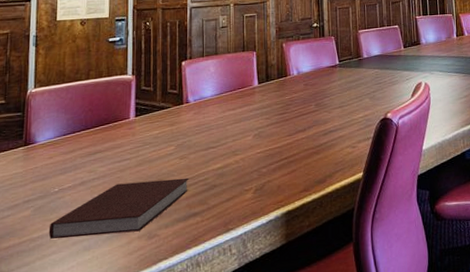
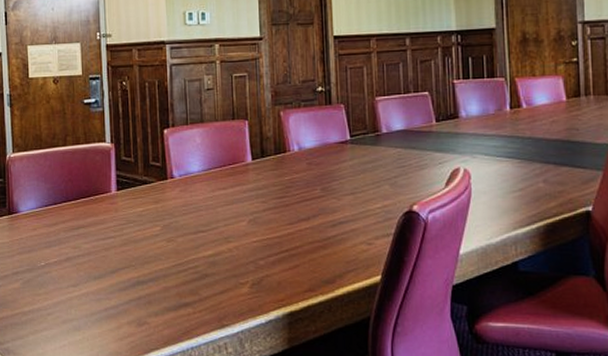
notebook: present [48,177,190,239] -> none [38,263,178,317]

